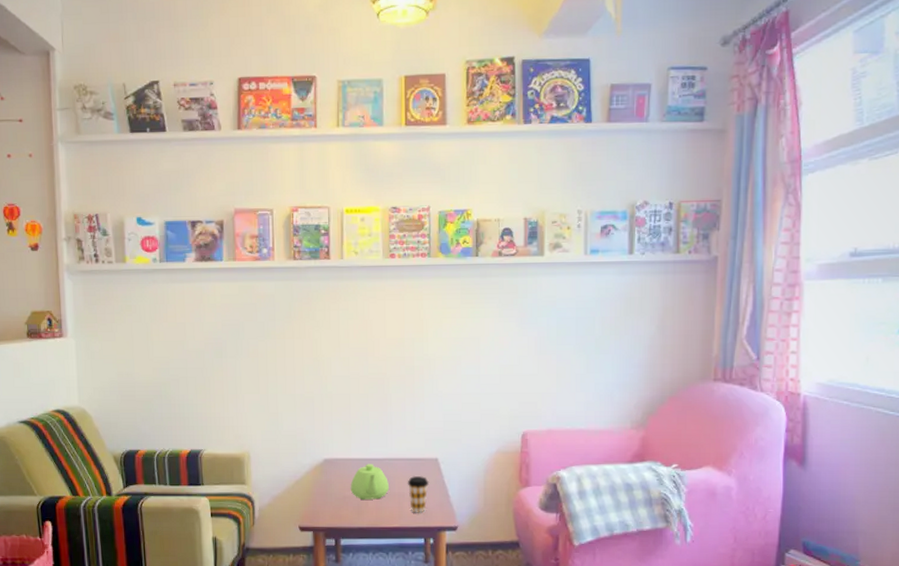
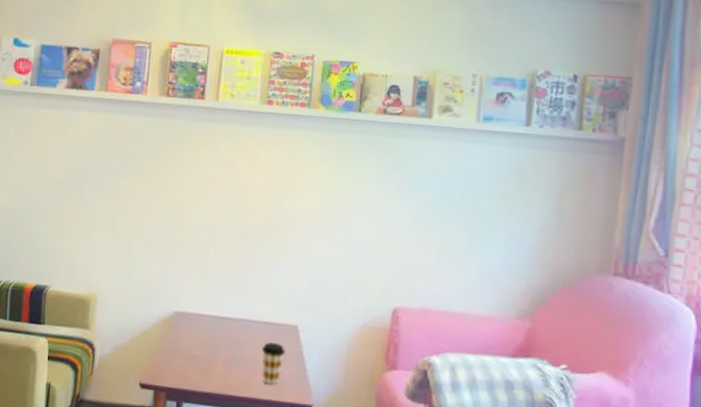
teapot: present [350,464,390,501] -> none [199,322,242,364]

